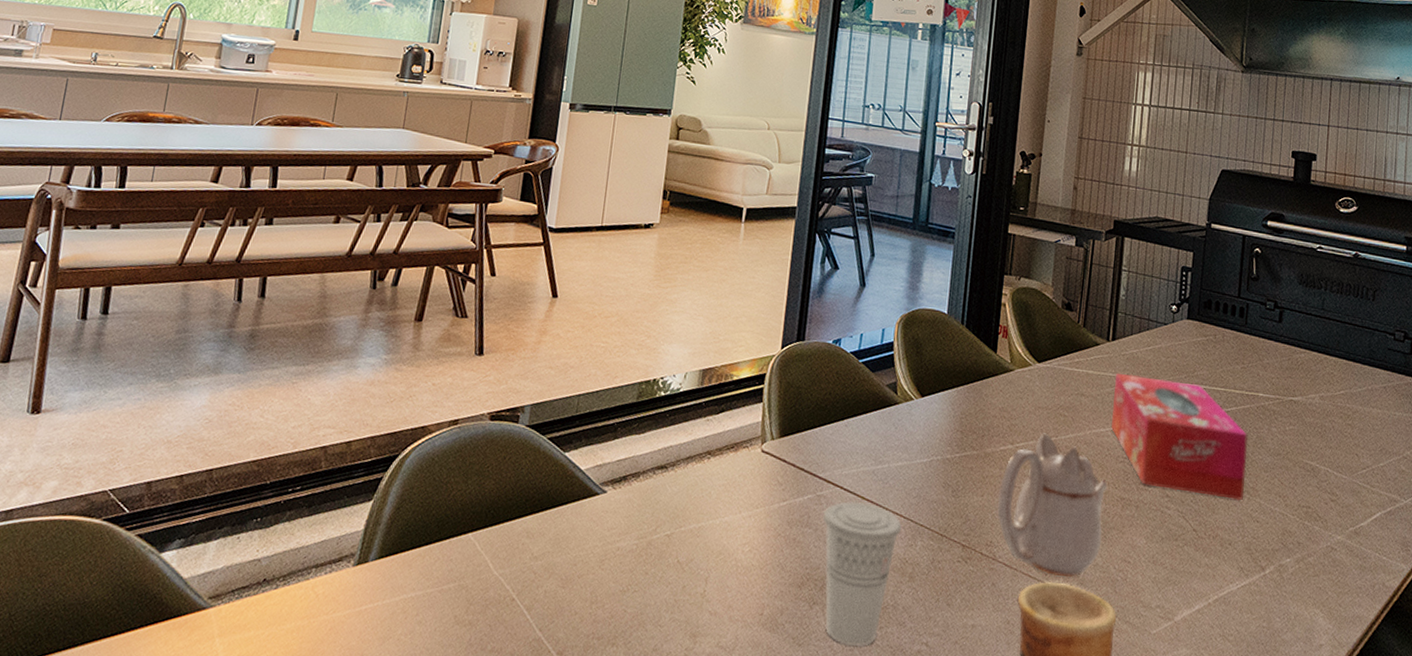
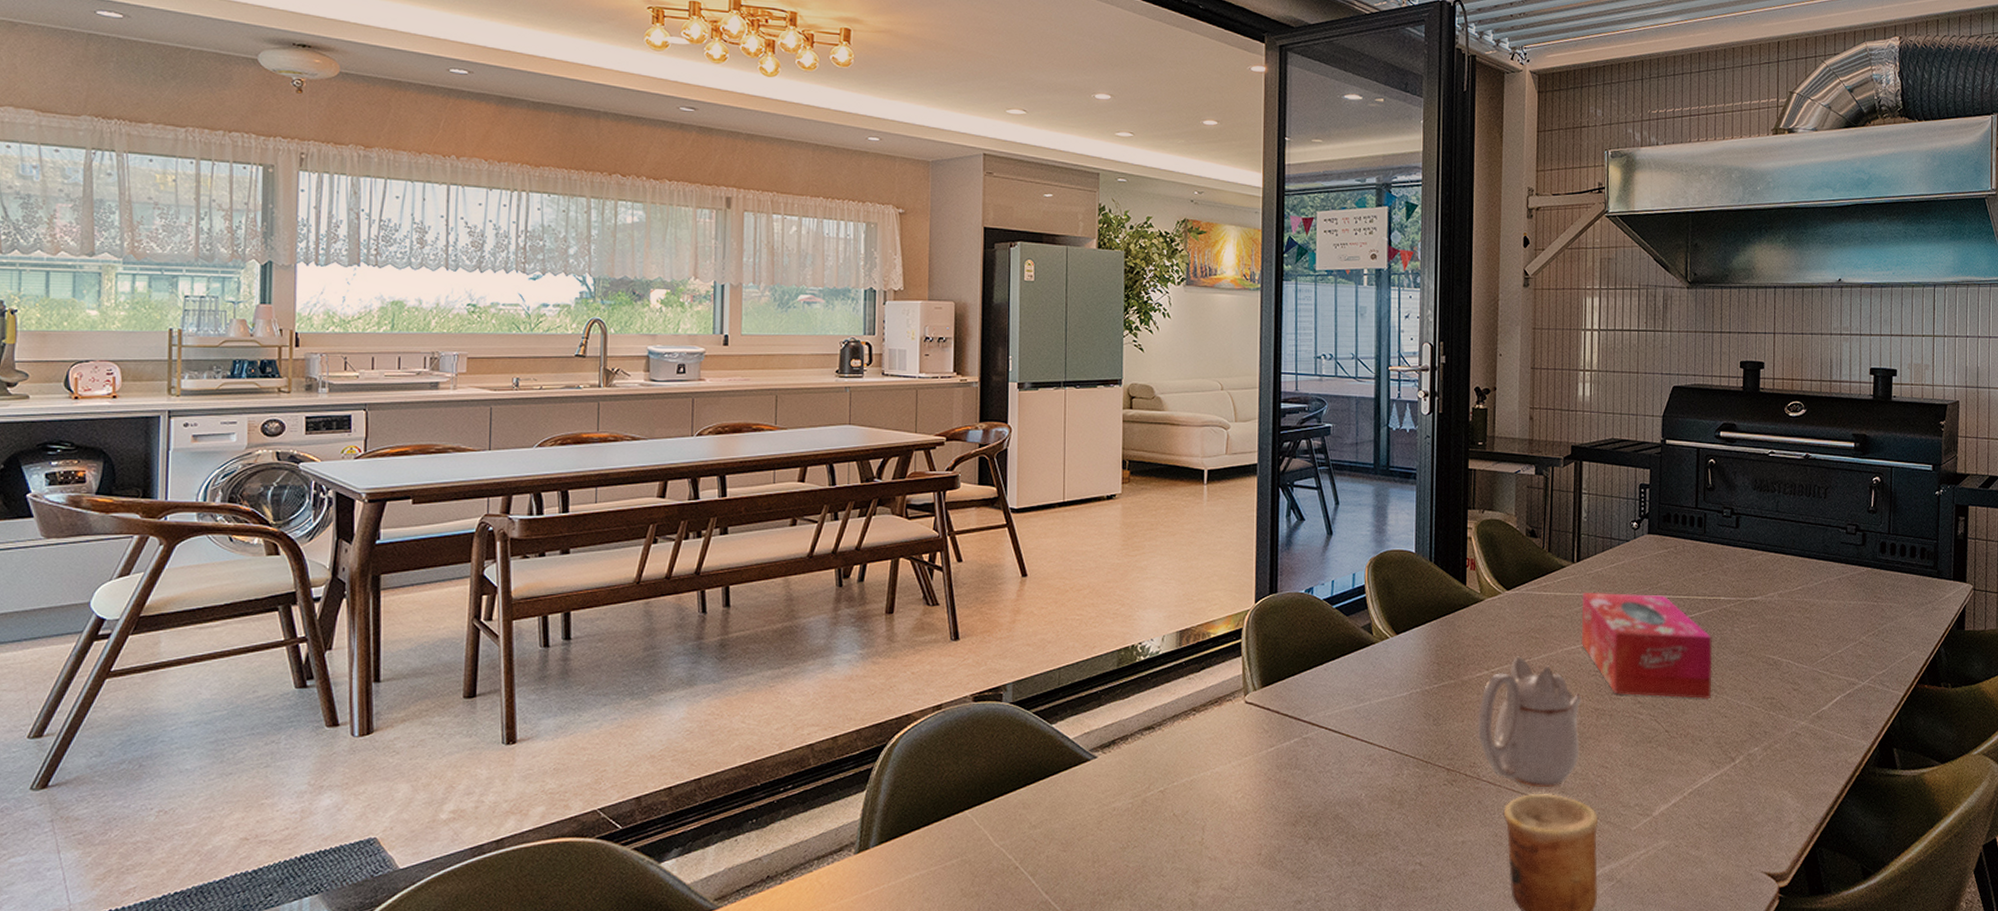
cup: present [823,501,903,646] -> none [1310,739,1388,873]

